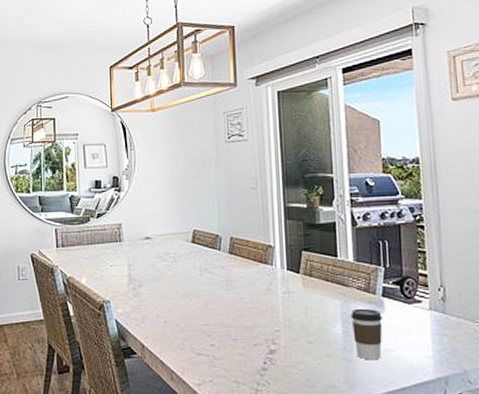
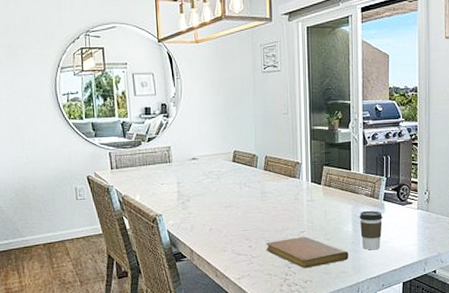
notebook: none [232,337,339,378] -> present [266,236,349,269]

